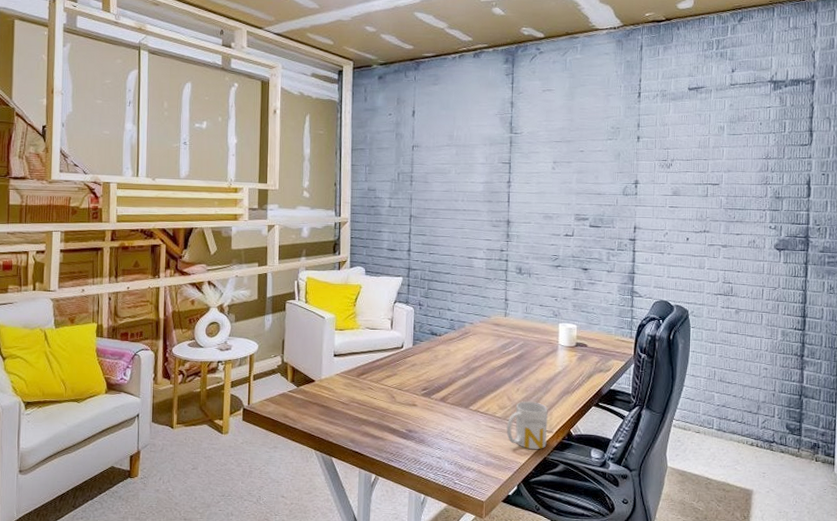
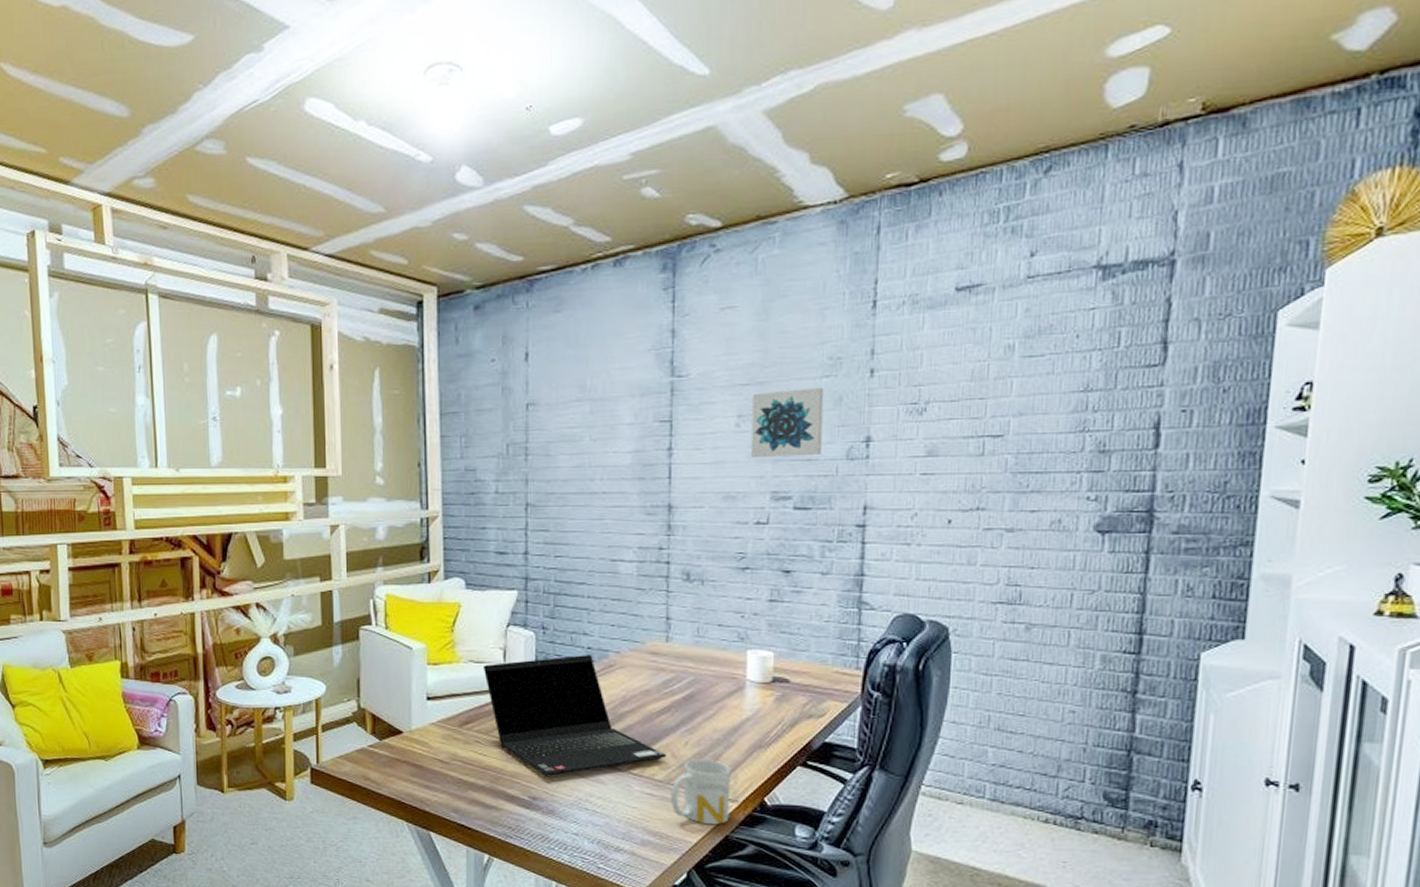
laptop computer: none [376,325,504,415] -> present [483,655,667,777]
wall art: none [561,146,609,192] -> present [750,388,824,457]

